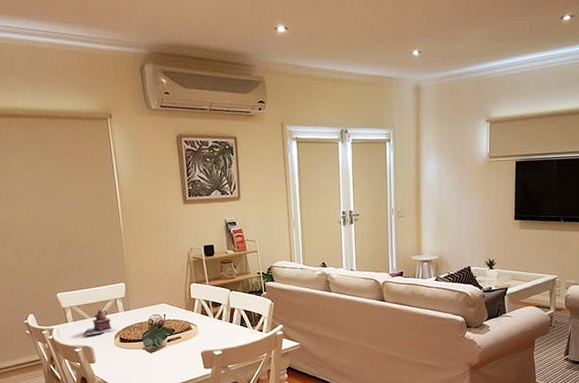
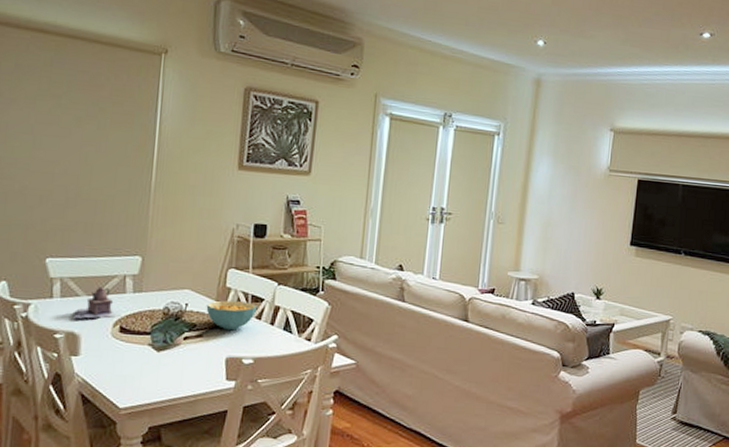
cereal bowl: none [179,307,218,331] -> present [206,300,258,331]

